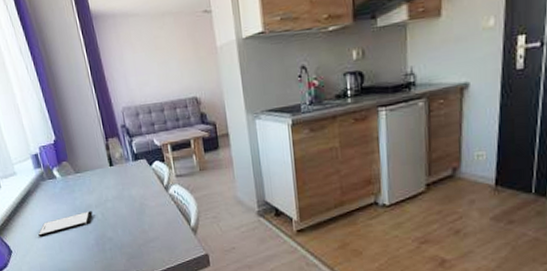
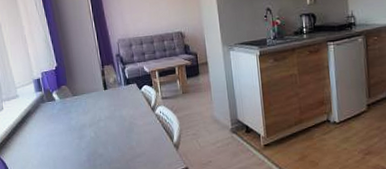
smartphone: present [38,211,93,237] -> none [34,130,86,154]

